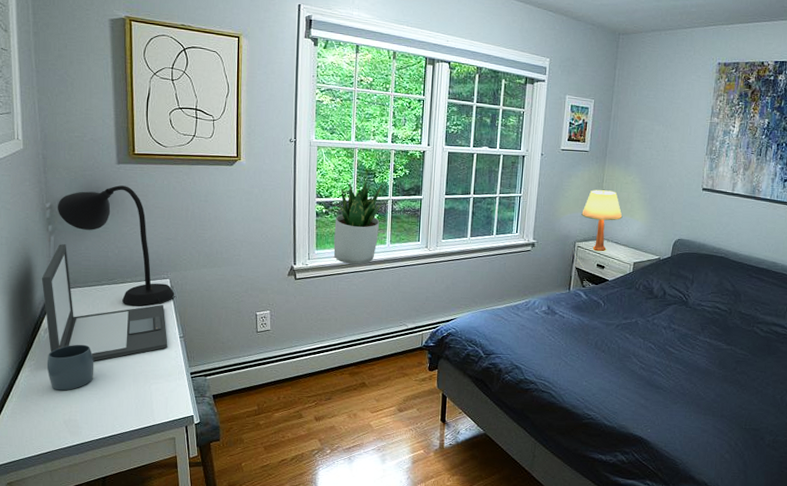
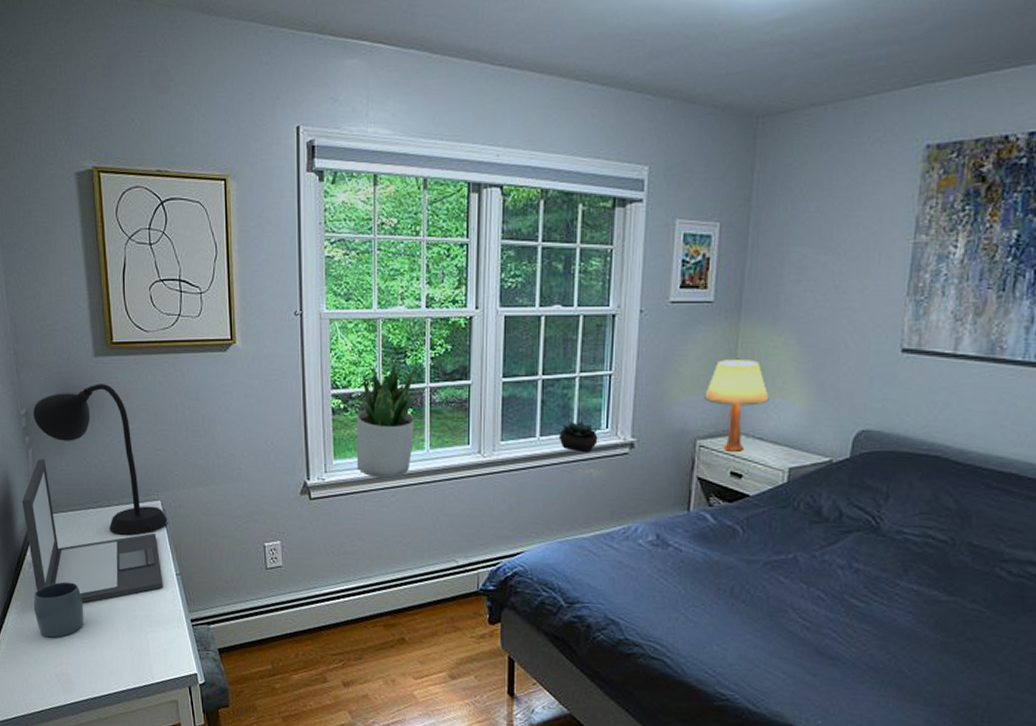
succulent plant: none [483,227,511,250] -> present [558,421,598,453]

